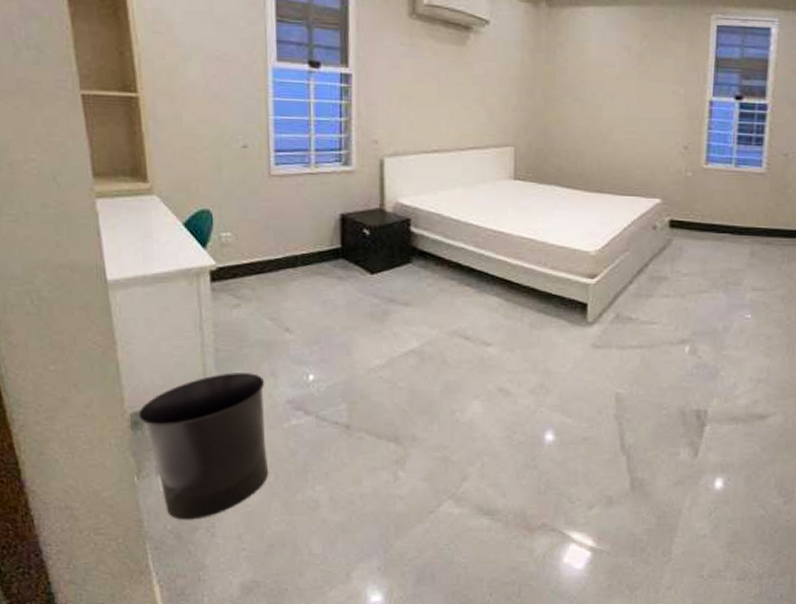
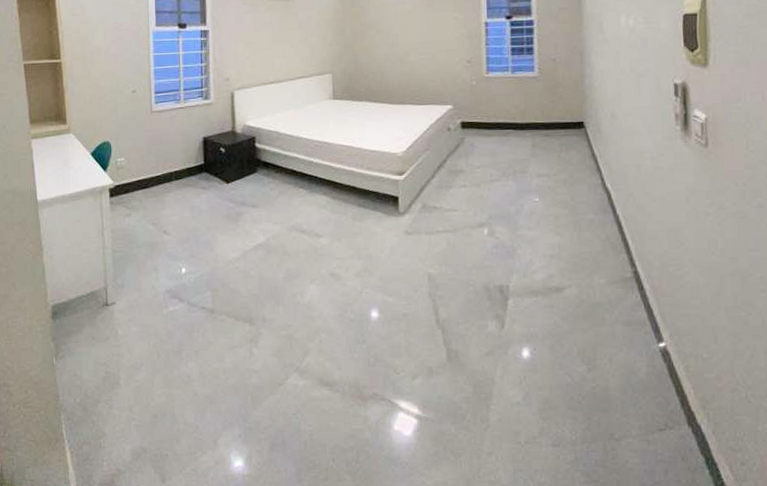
waste bin: present [138,373,268,520] -> none [57,269,152,394]

